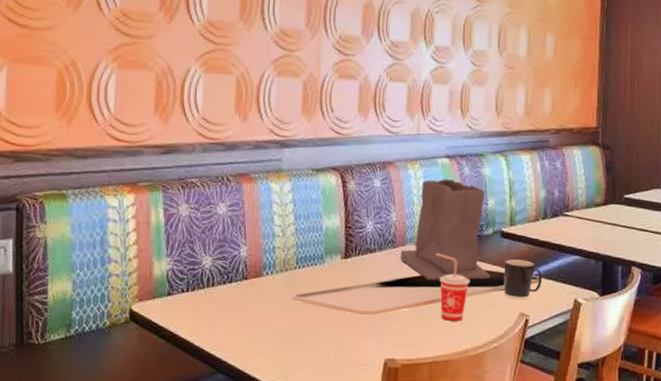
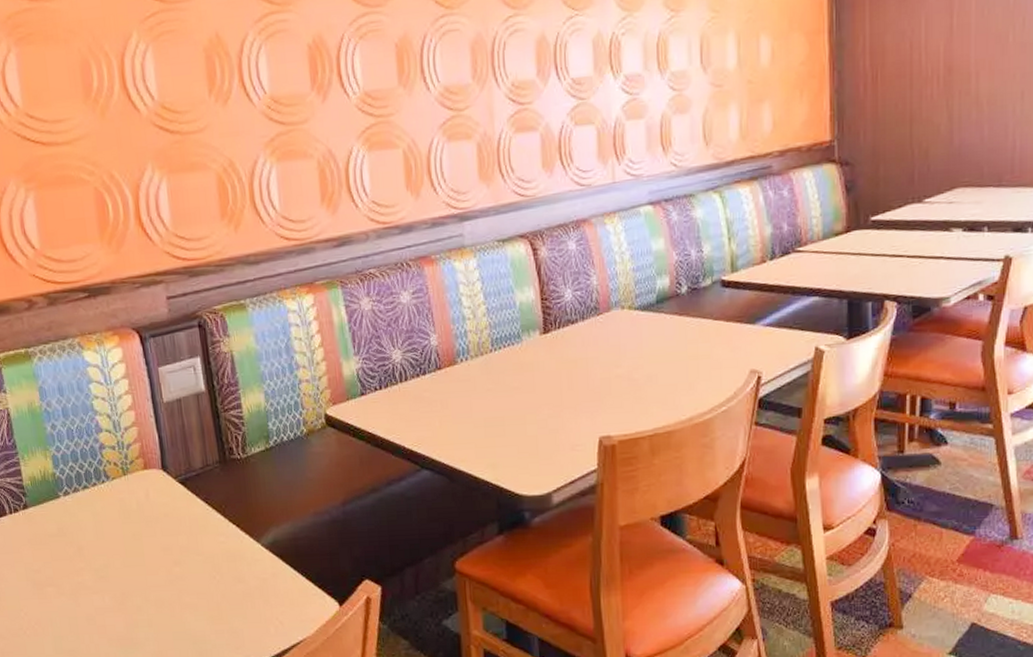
tray: present [291,269,539,316] -> none [490,325,771,394]
paper bag: present [400,178,490,280] -> none [606,228,711,345]
beverage cup: present [435,253,470,321] -> none [646,314,689,388]
mug: present [503,259,542,300] -> none [728,309,774,356]

